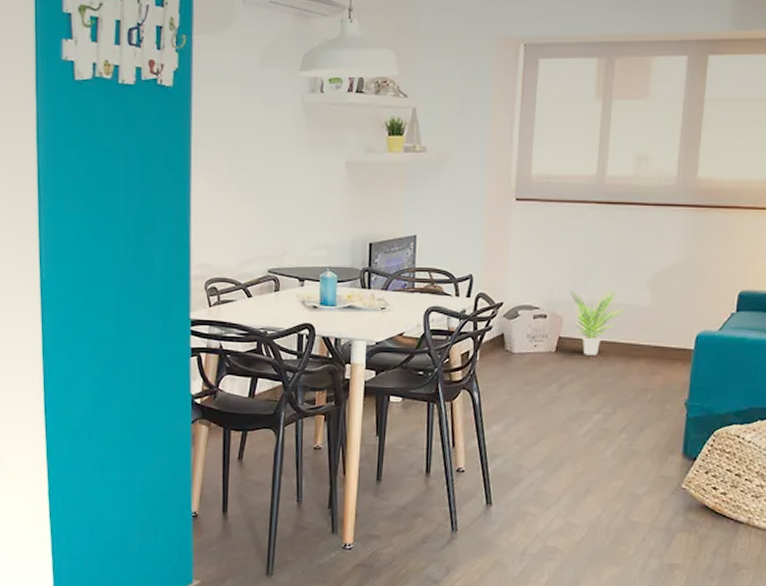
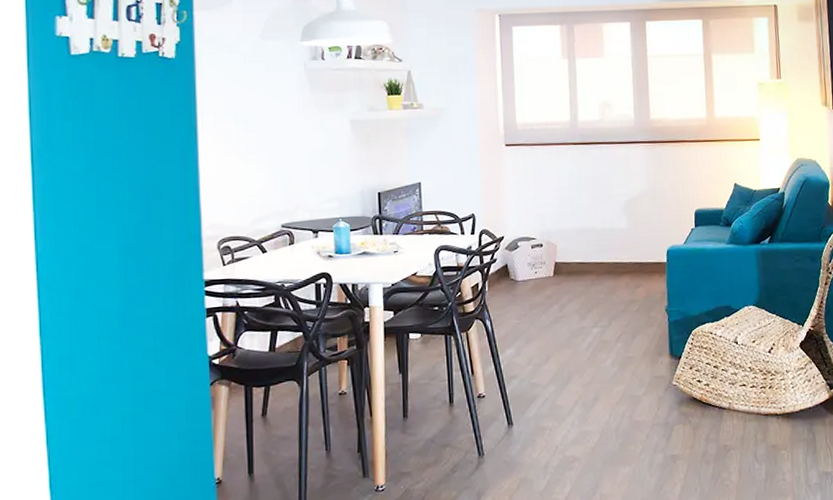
potted plant: present [569,290,626,356] -> none [560,217,608,277]

